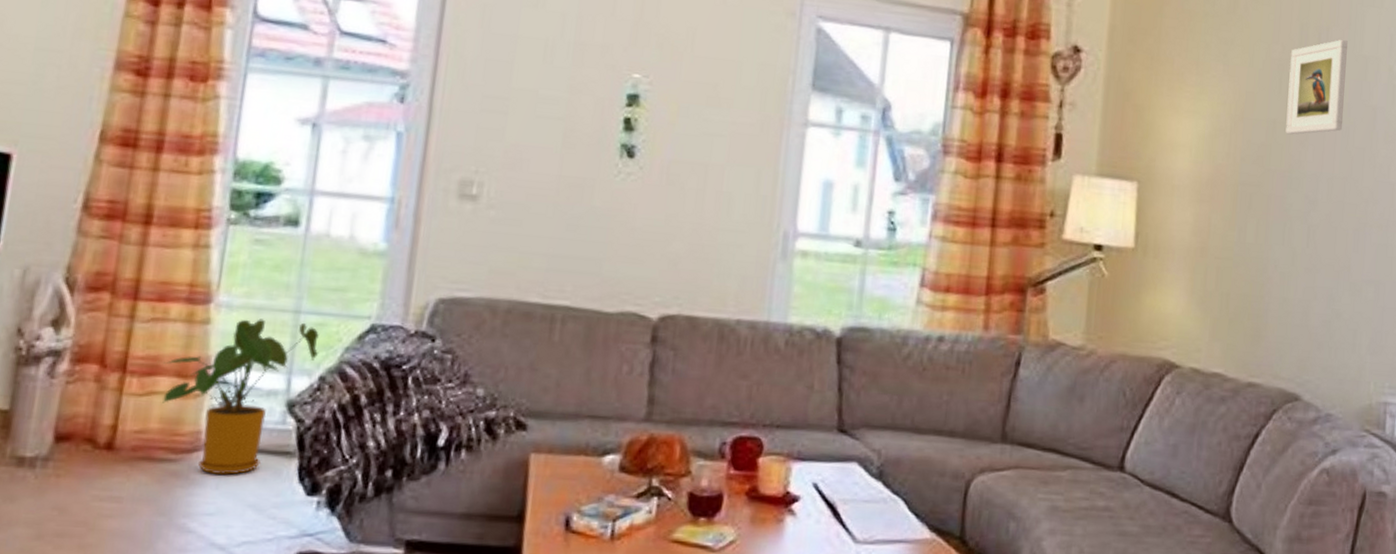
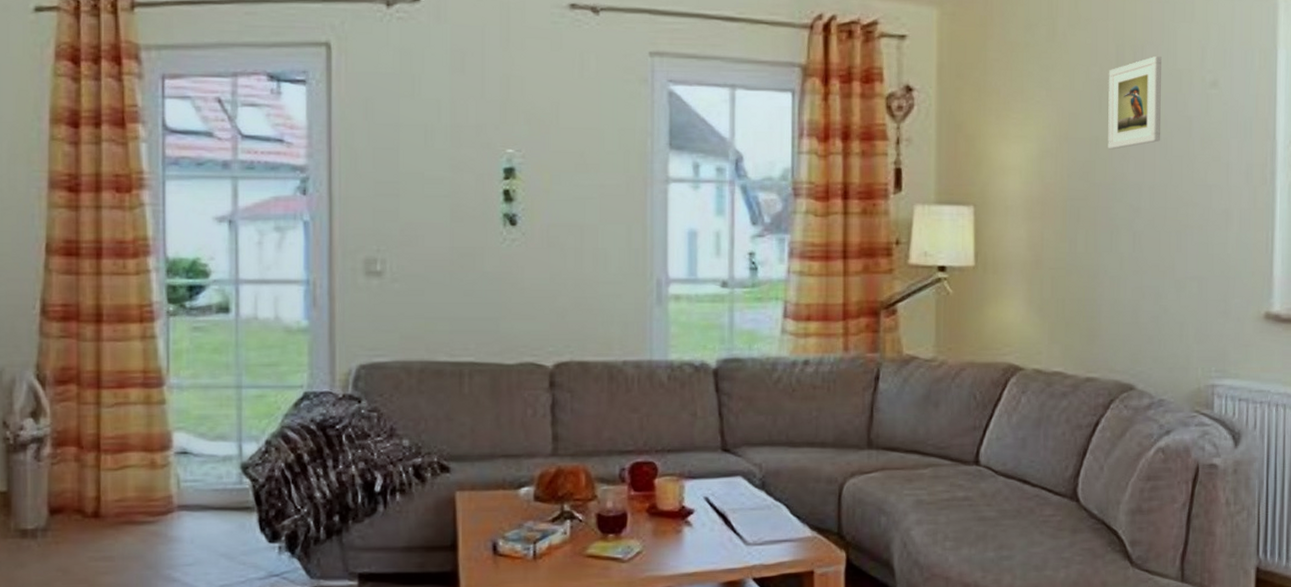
house plant: present [162,319,319,476] -> none [131,396,263,532]

